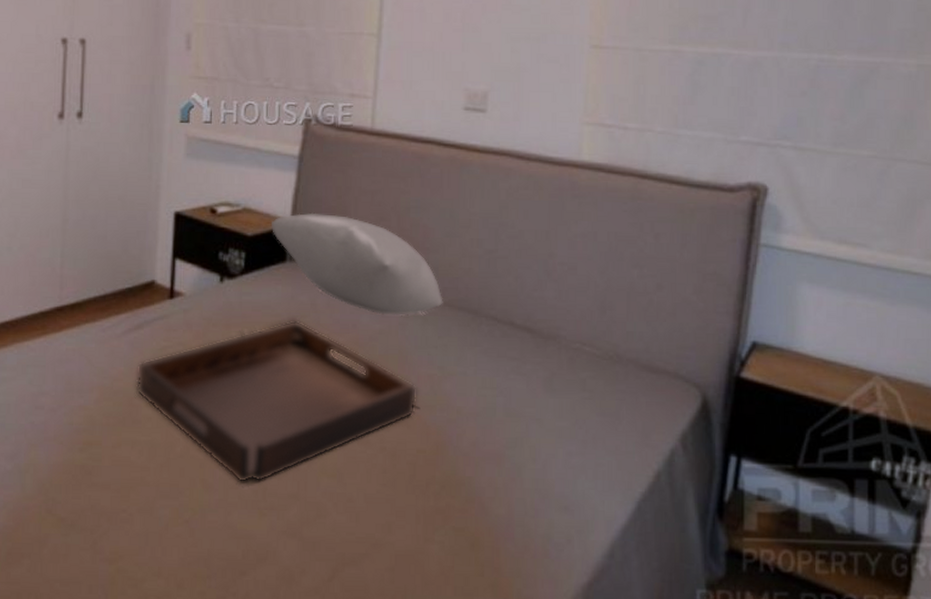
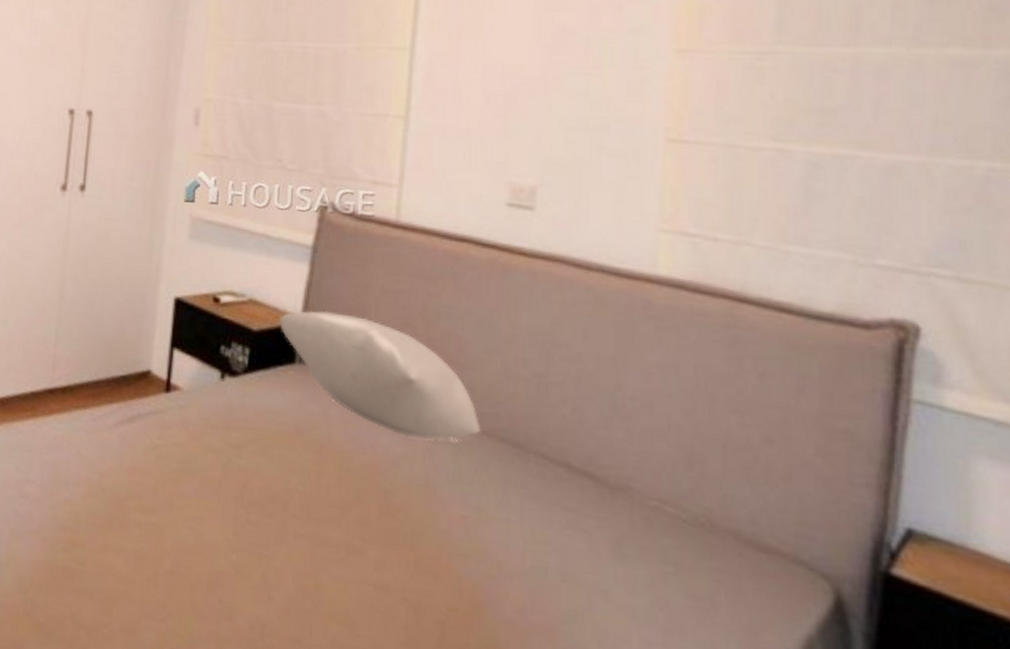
serving tray: present [136,320,417,483] -> none [125,431,448,618]

